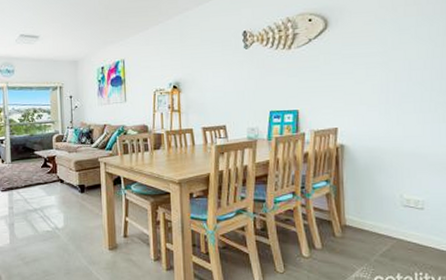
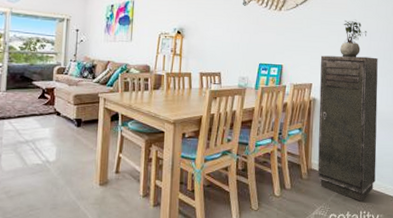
storage cabinet: none [345,89,433,261] -> present [317,55,378,202]
potted plant: none [370,47,406,94] -> present [340,19,367,58]

